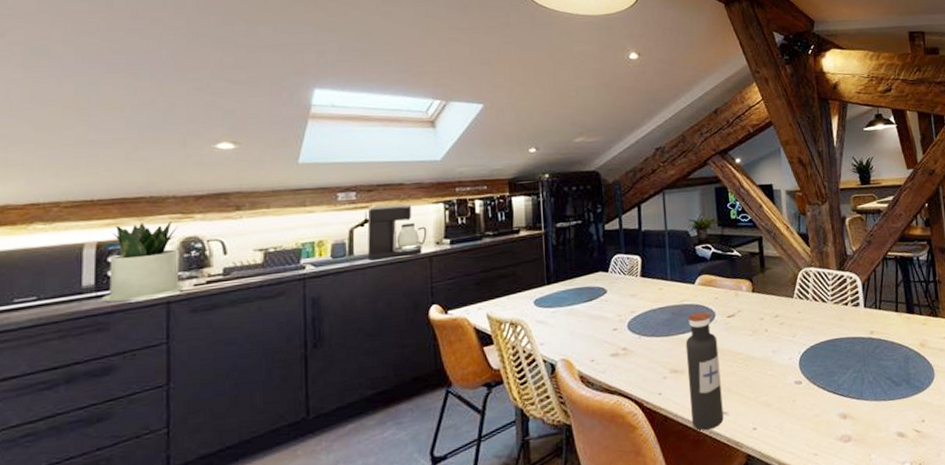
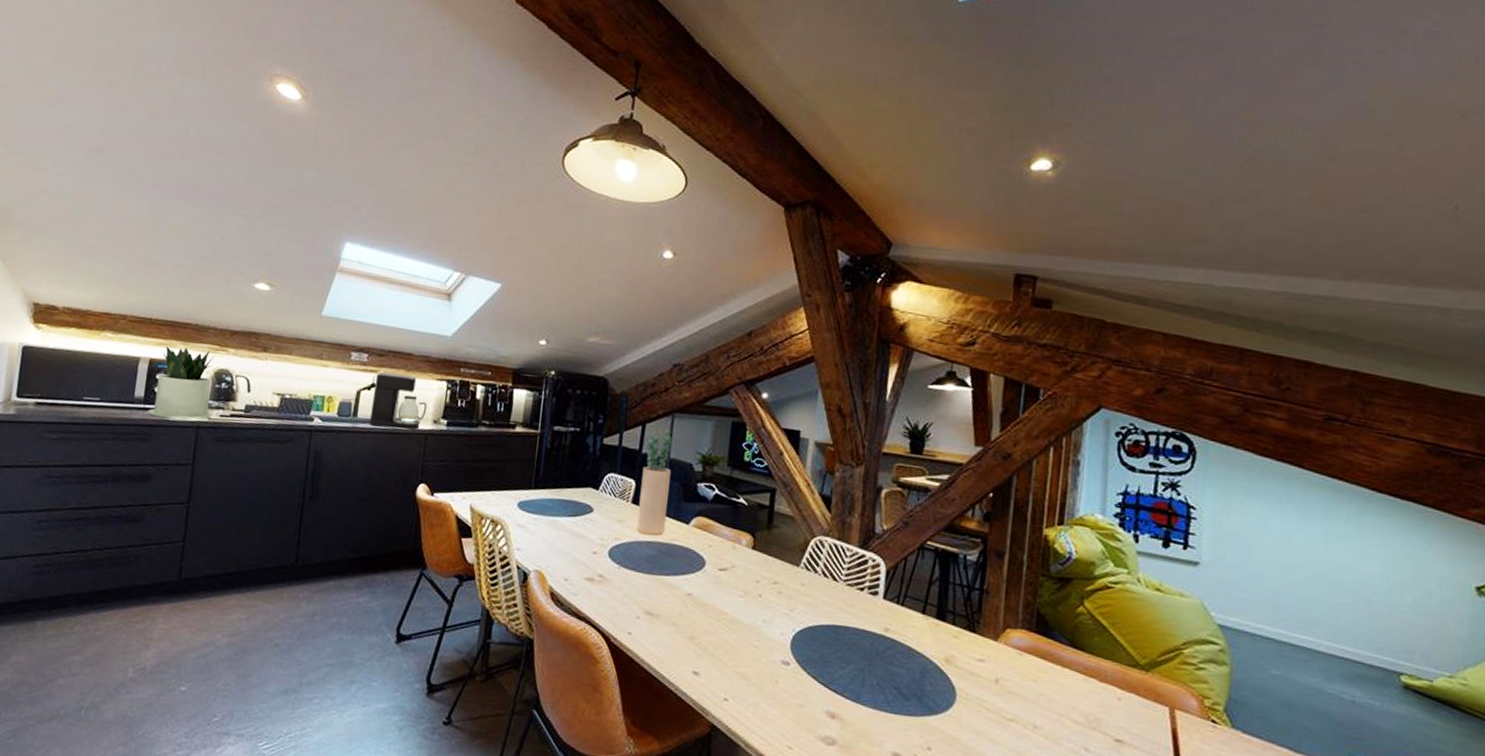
vase: none [645,201,674,303] -> present [636,424,673,536]
water bottle: present [685,311,724,430] -> none [657,556,703,686]

